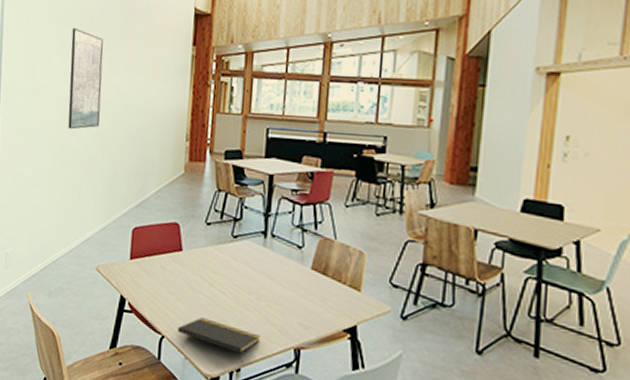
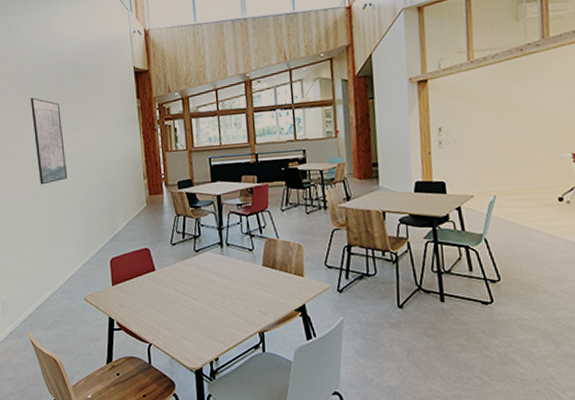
notepad: present [178,317,260,364] -> none [162,322,230,353]

